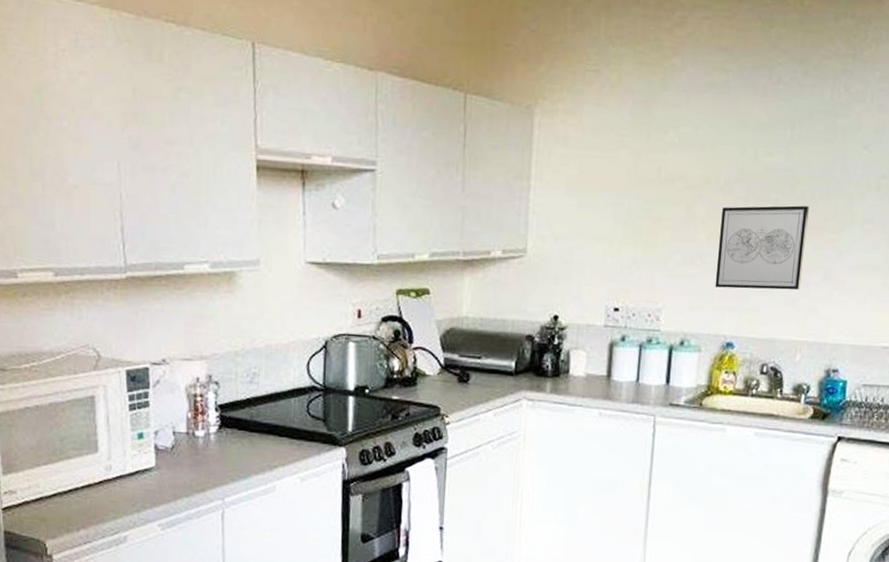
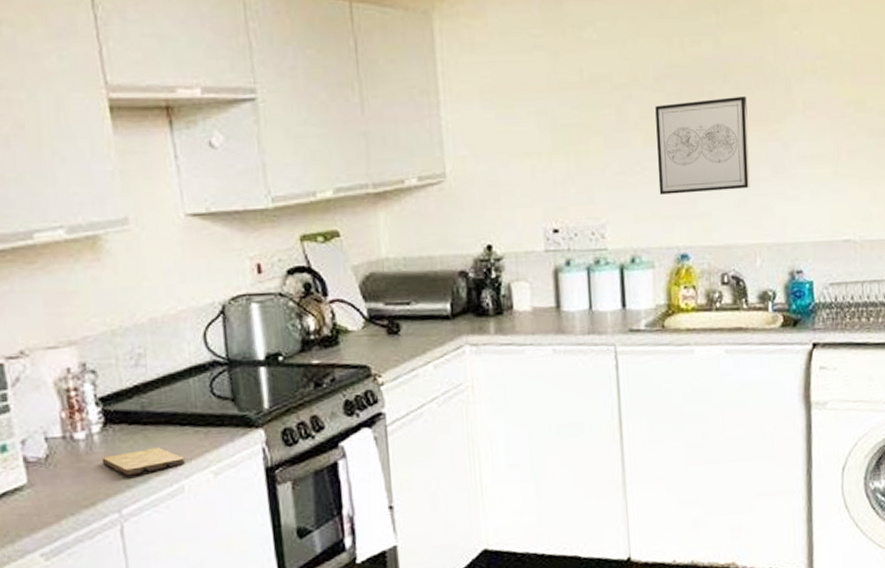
cutting board: none [214,450,279,472] -> present [101,446,185,476]

